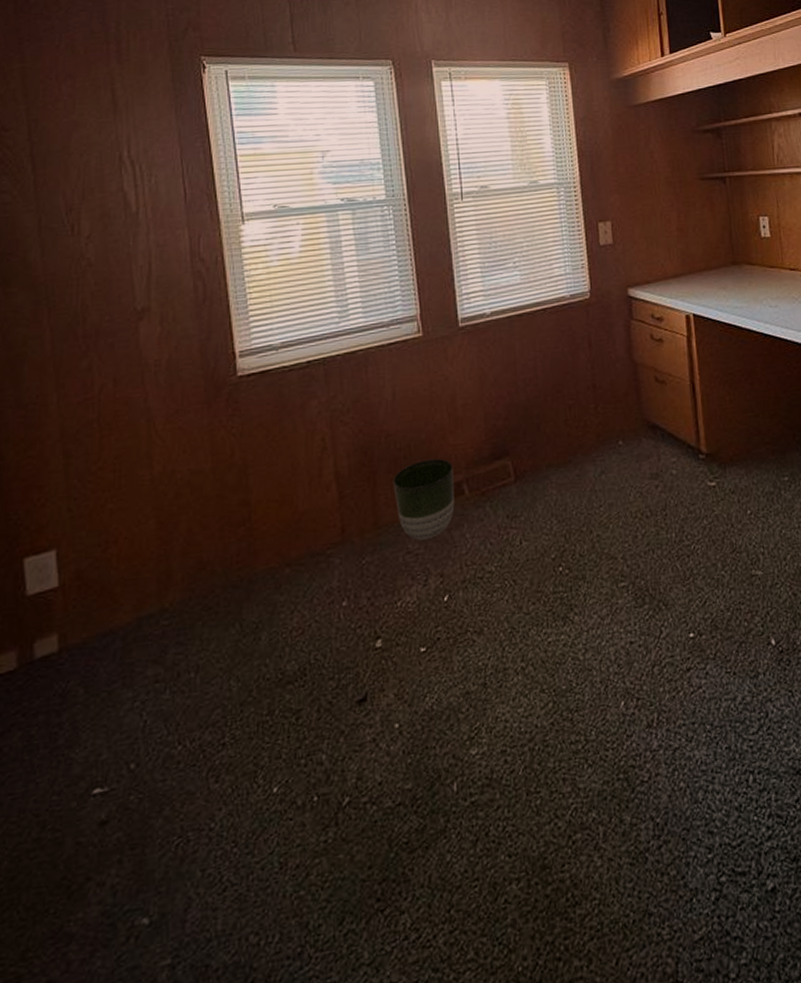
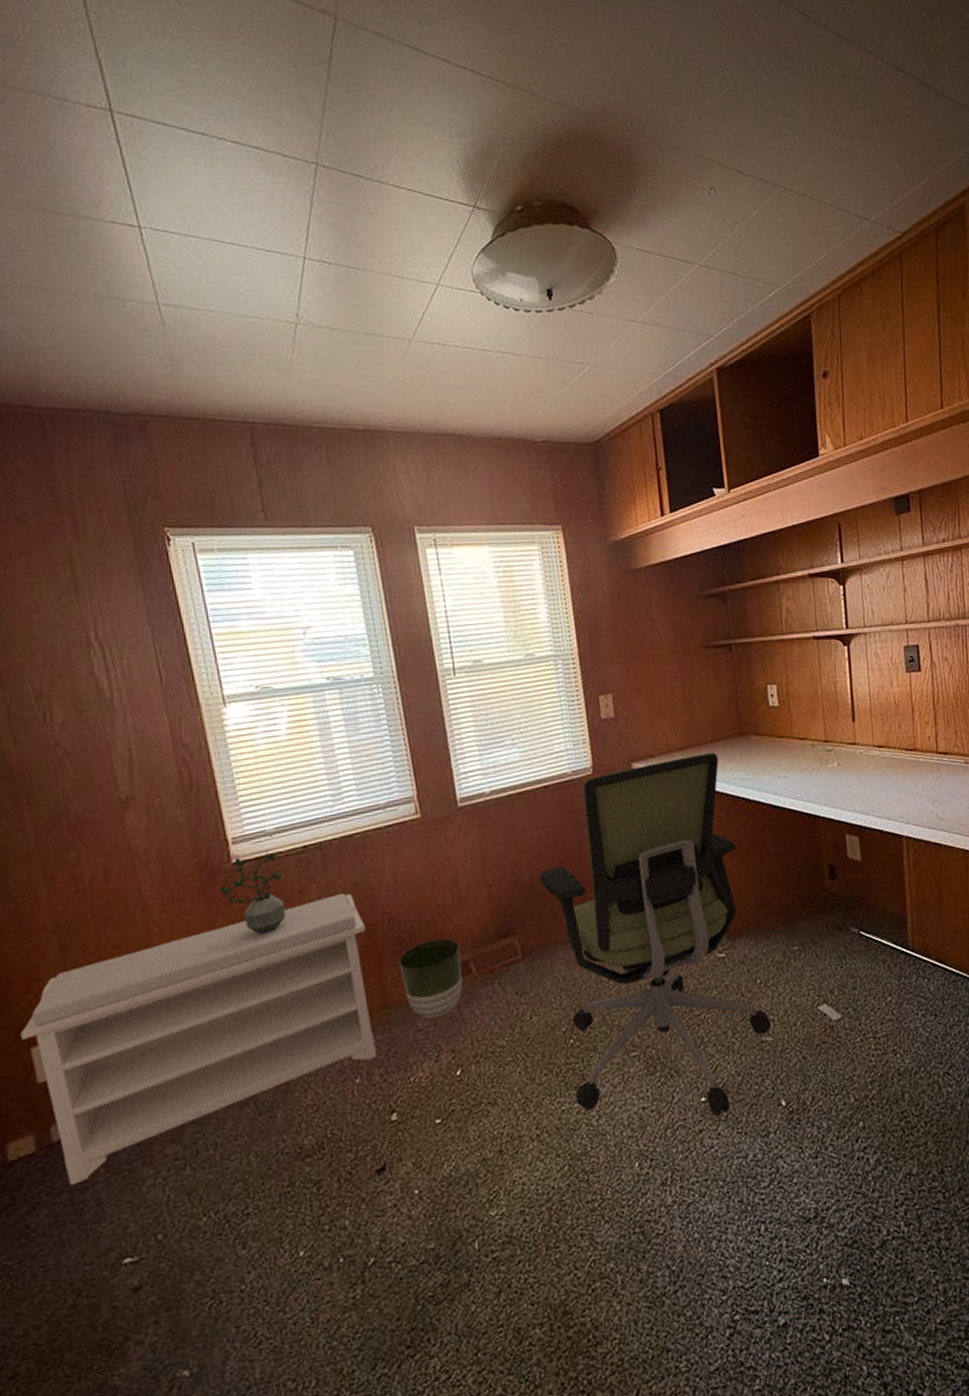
bench: none [15,409,366,706] -> present [21,892,378,1185]
potted plant: none [224,366,286,449] -> present [220,851,286,935]
office chair: none [534,280,761,655] -> present [539,752,771,1117]

